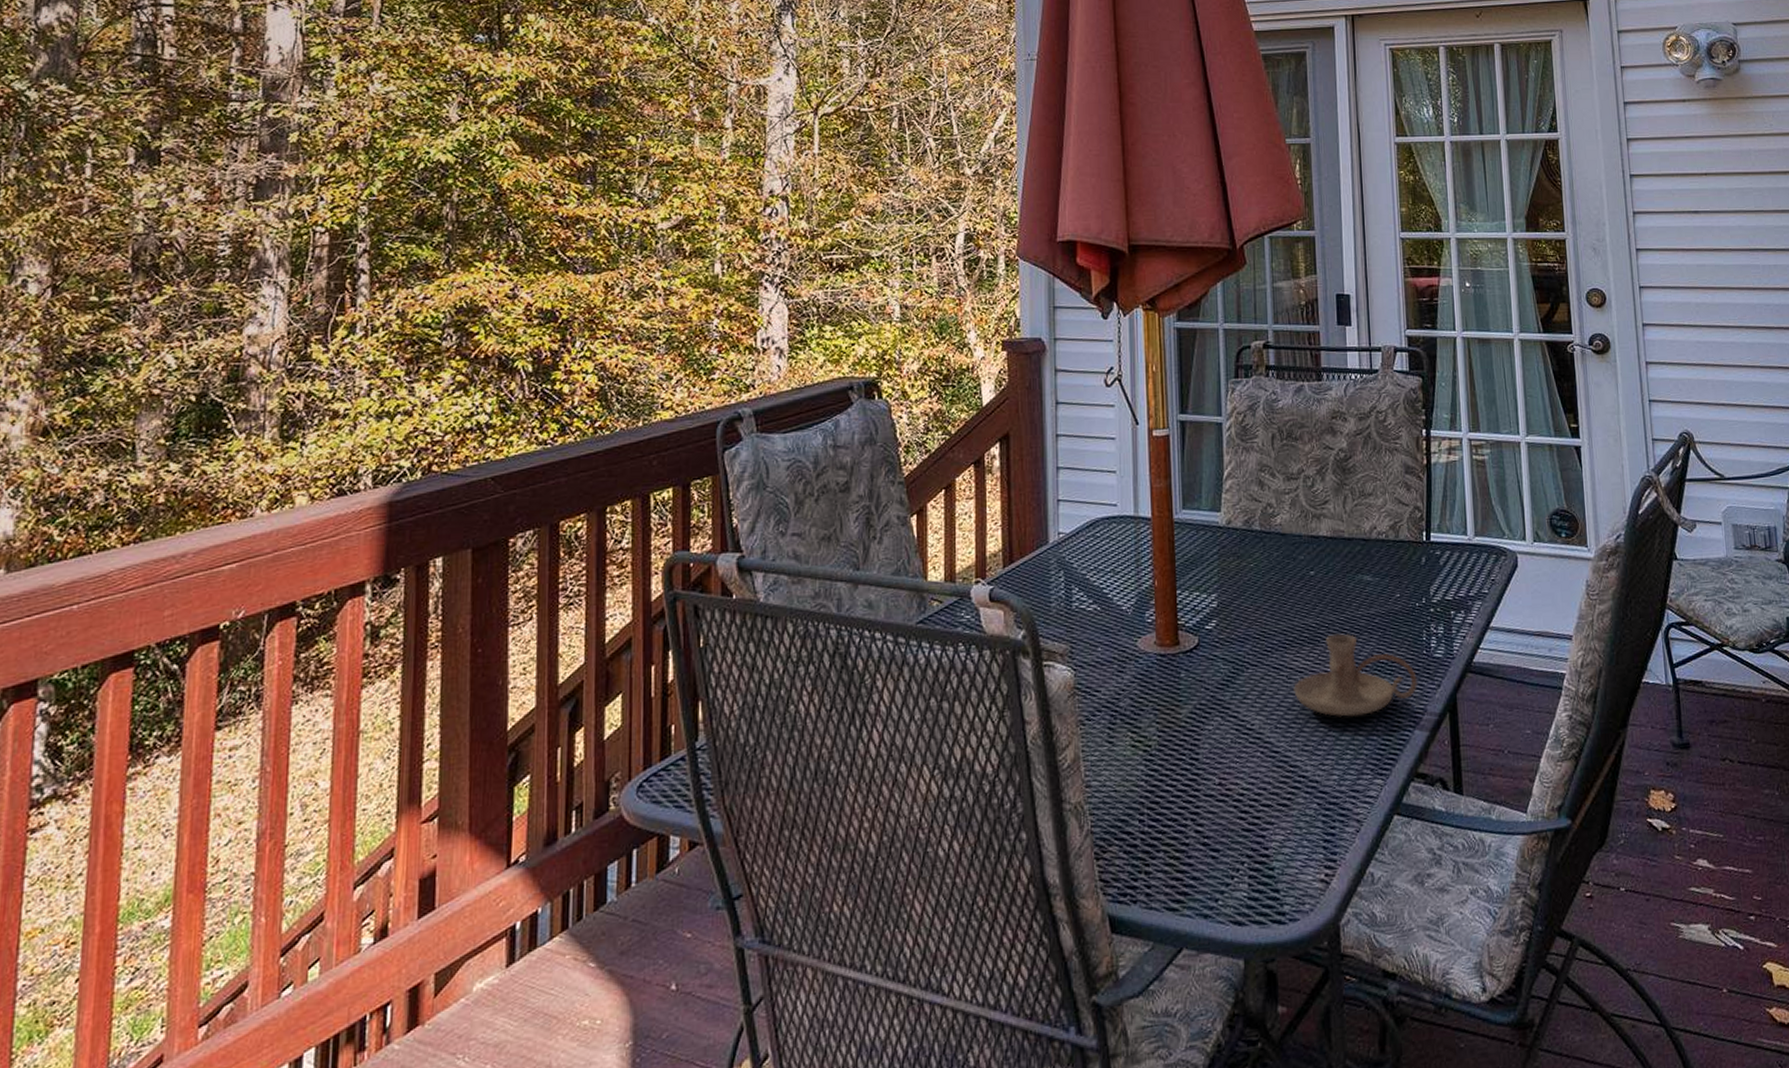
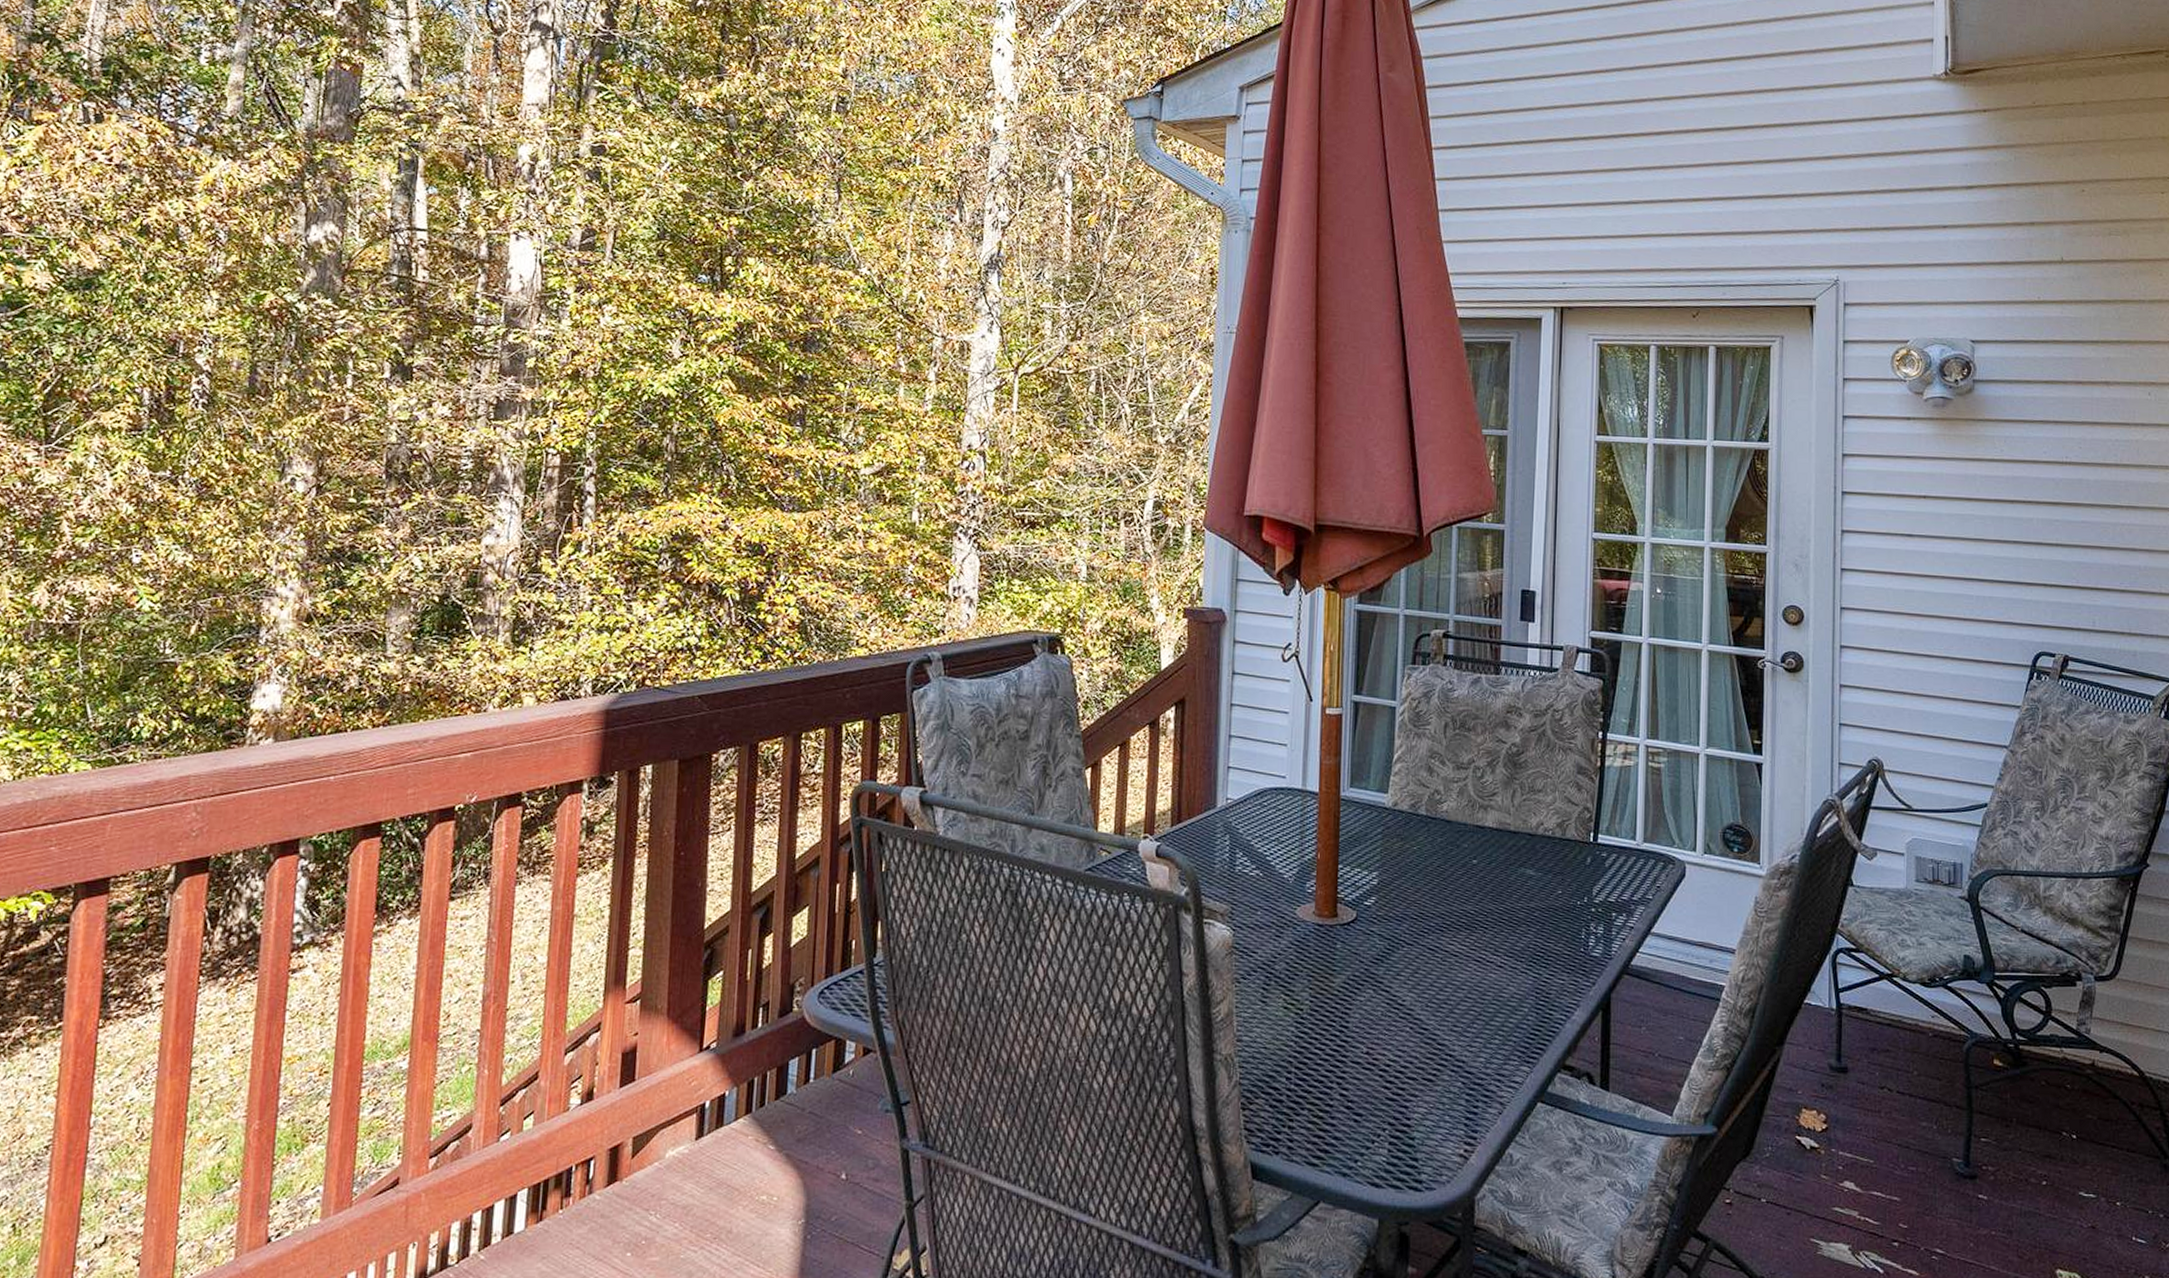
candle holder: present [1293,633,1418,717] -> none [1447,923,1573,1004]

